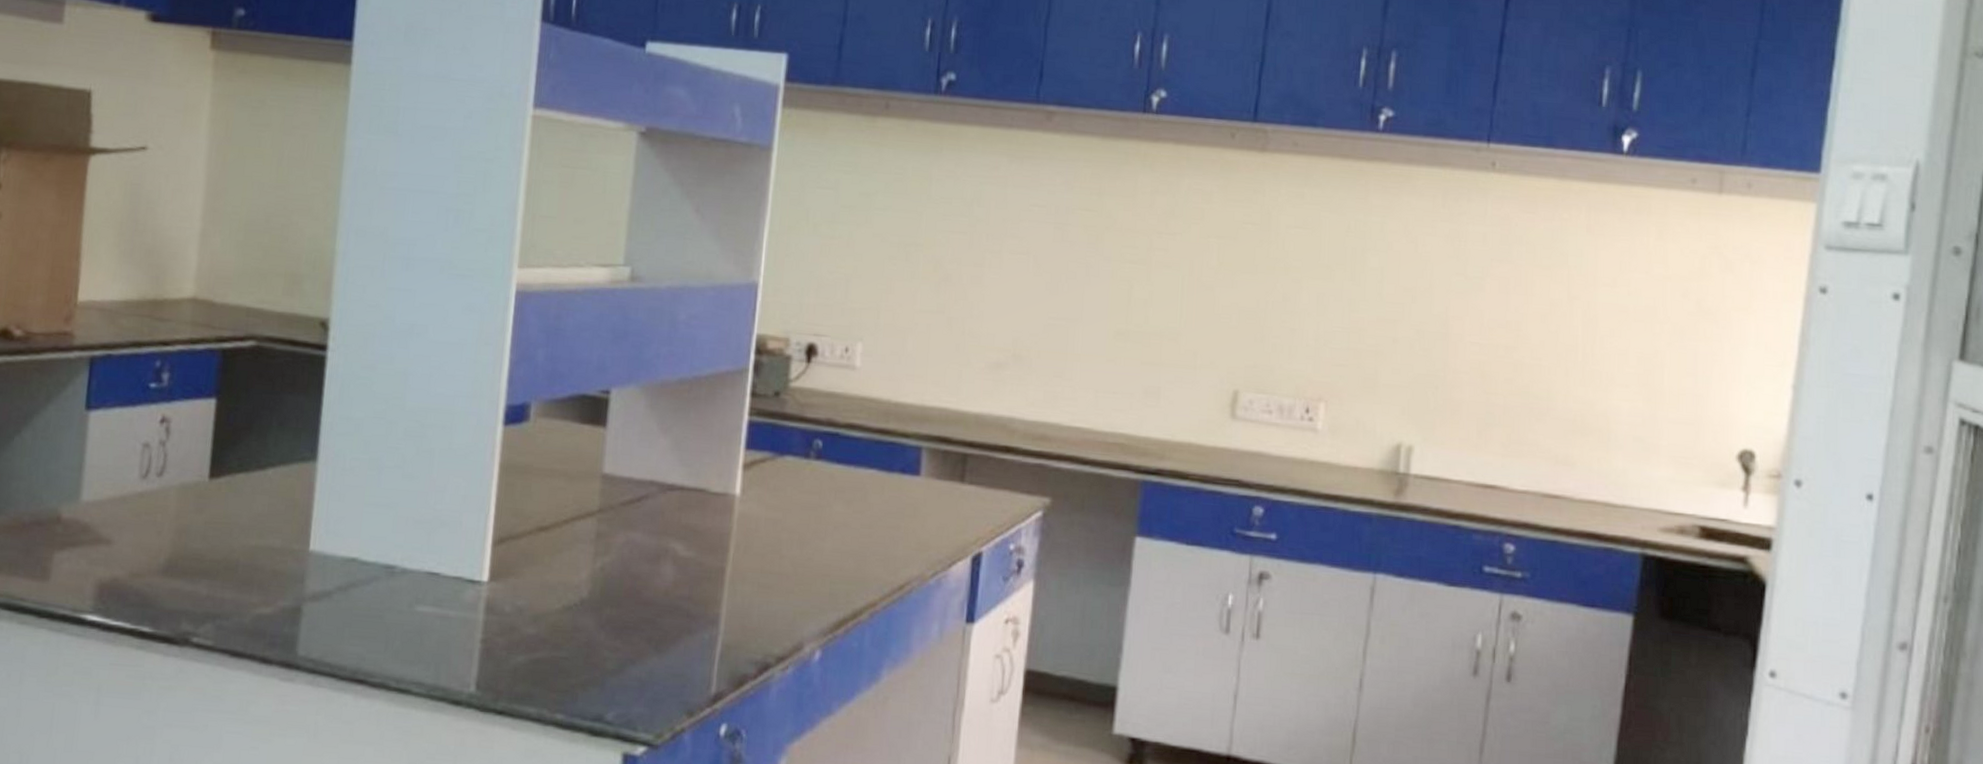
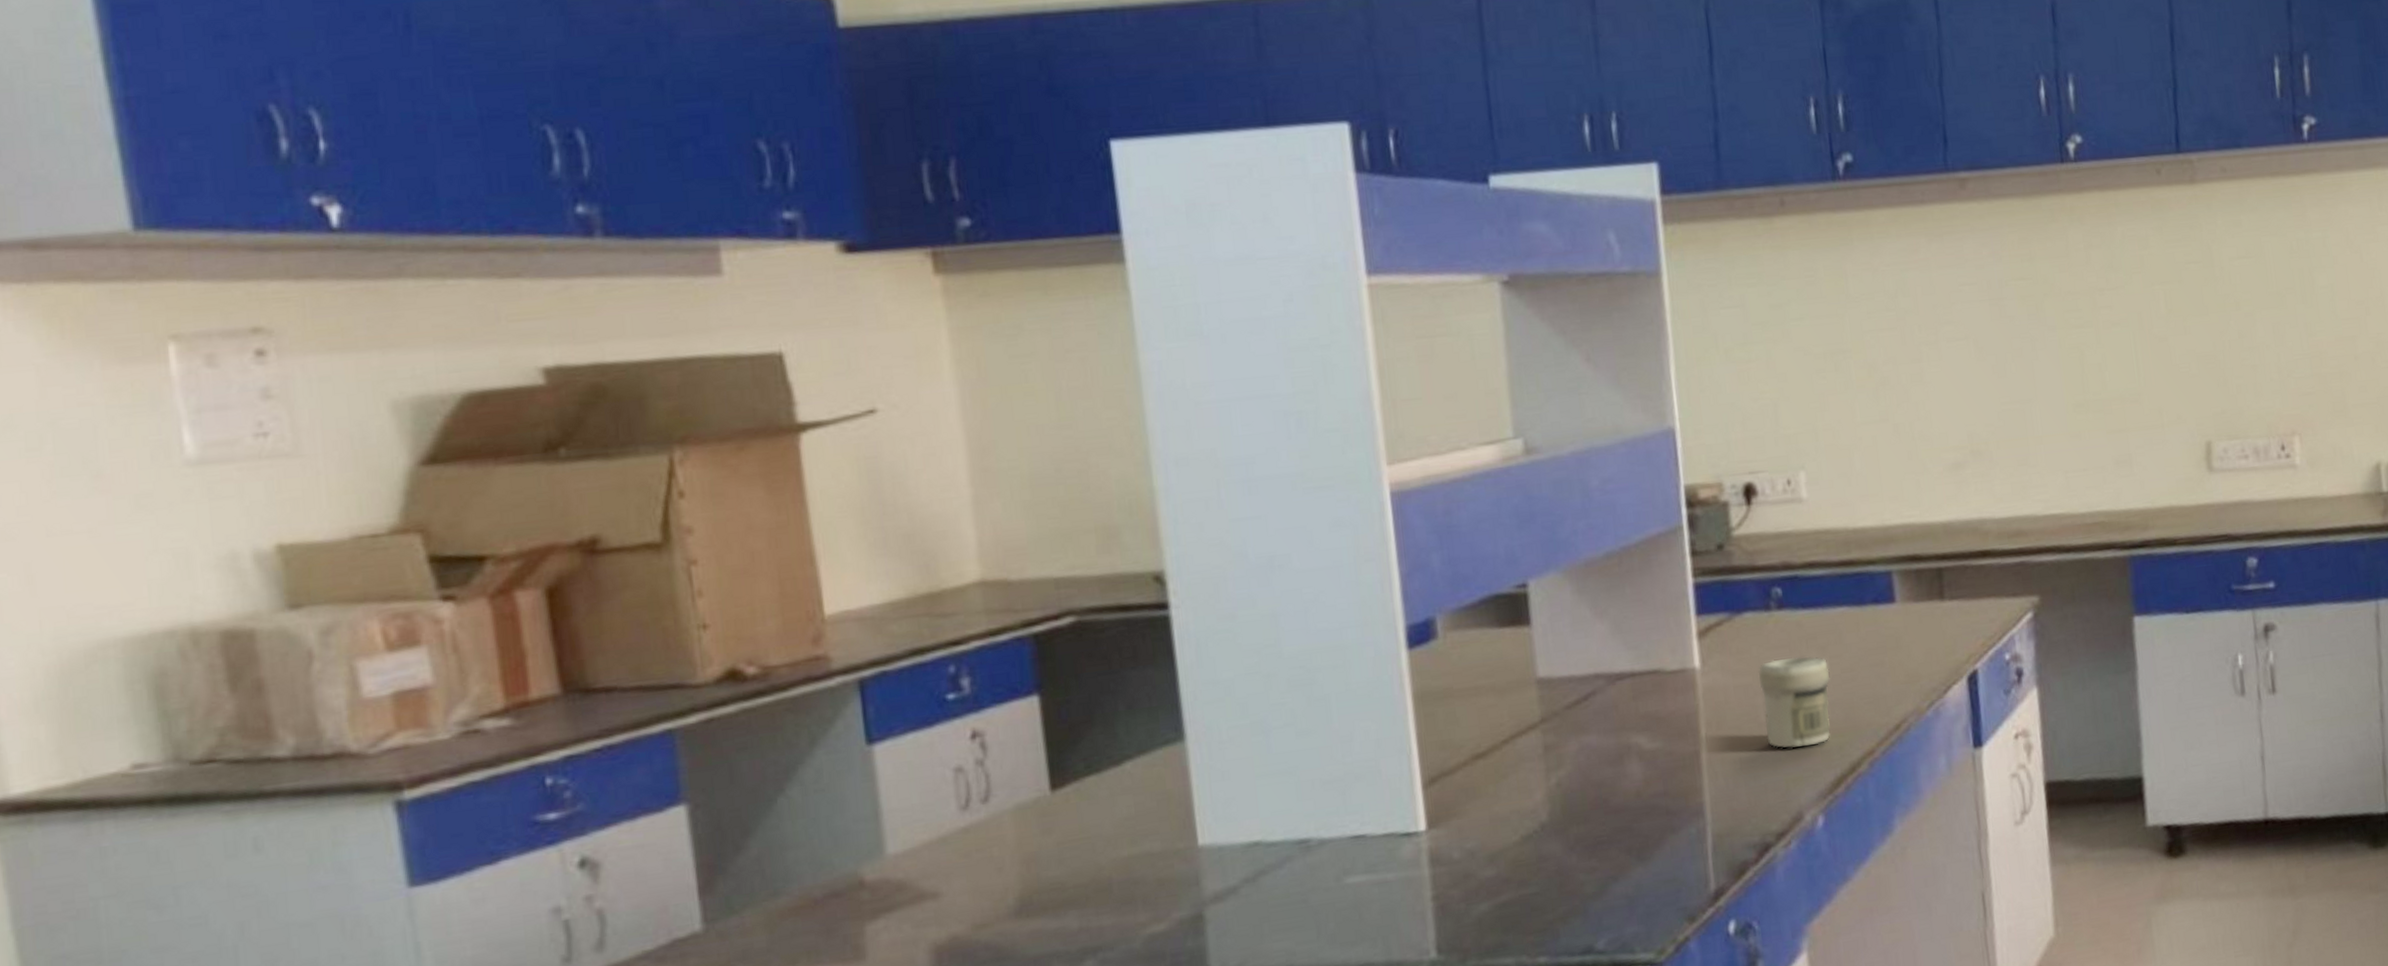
jar: none [785,502,851,587] -> present [1758,656,1831,748]

